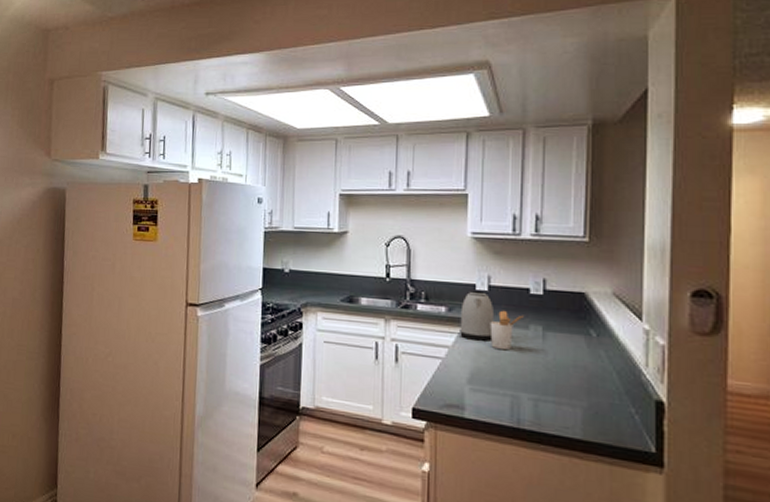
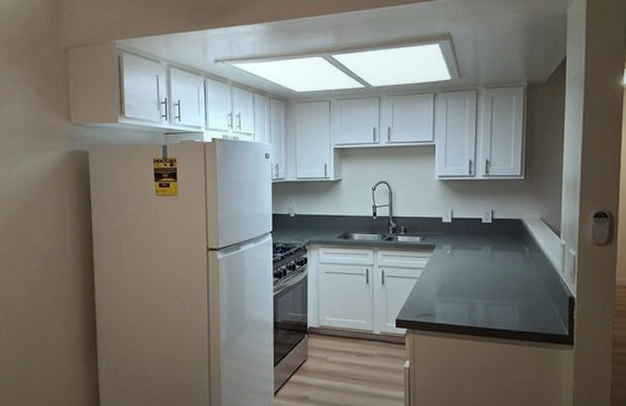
kettle: present [460,290,495,341] -> none [431,222,457,262]
utensil holder: present [490,310,524,351] -> none [453,237,478,268]

